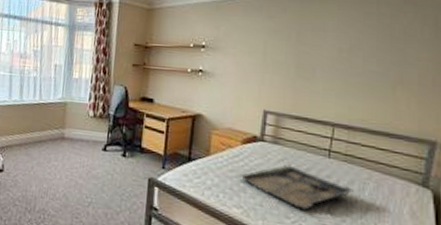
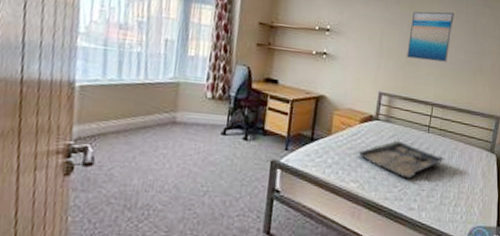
wall art: none [297,15,360,75] -> present [407,11,454,62]

